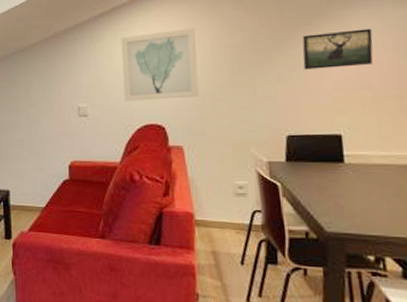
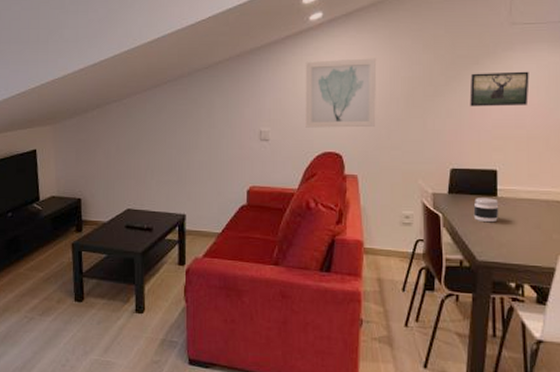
jar: none [316,165,348,191] -> present [473,198,499,223]

